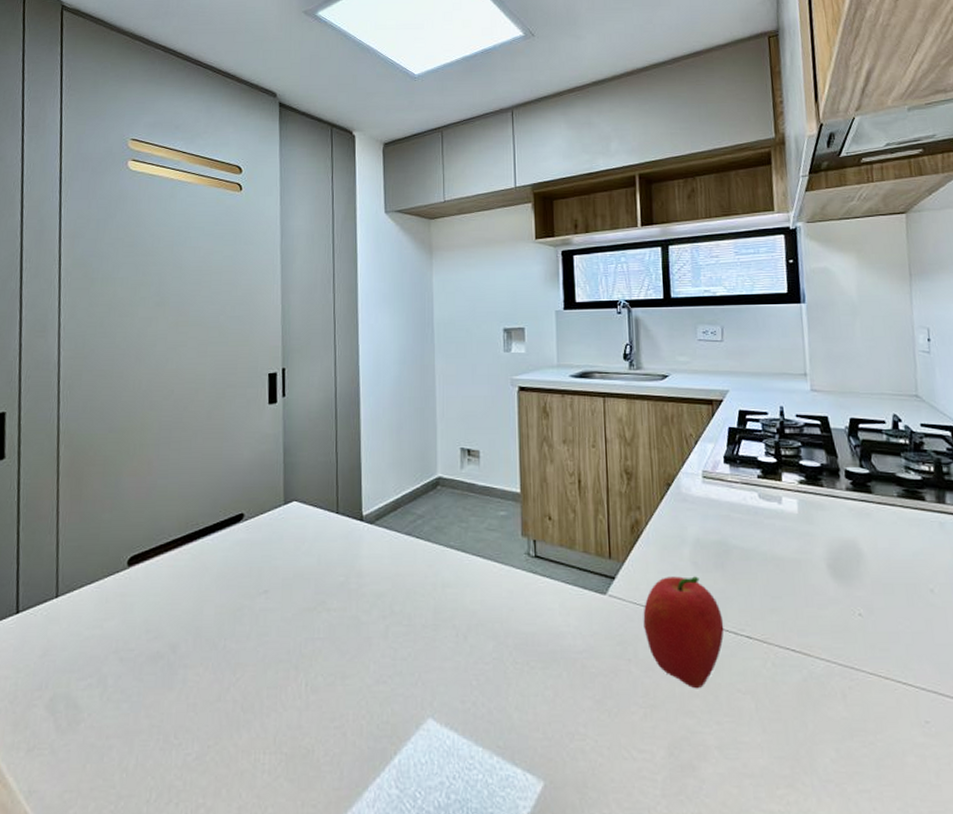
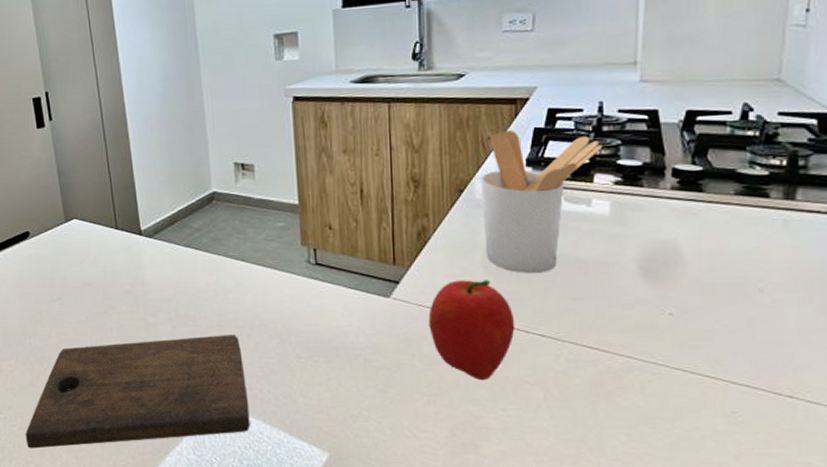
cutting board: none [200,636,461,786] -> present [25,335,250,449]
utensil holder: none [685,428,786,571] -> present [480,129,602,274]

